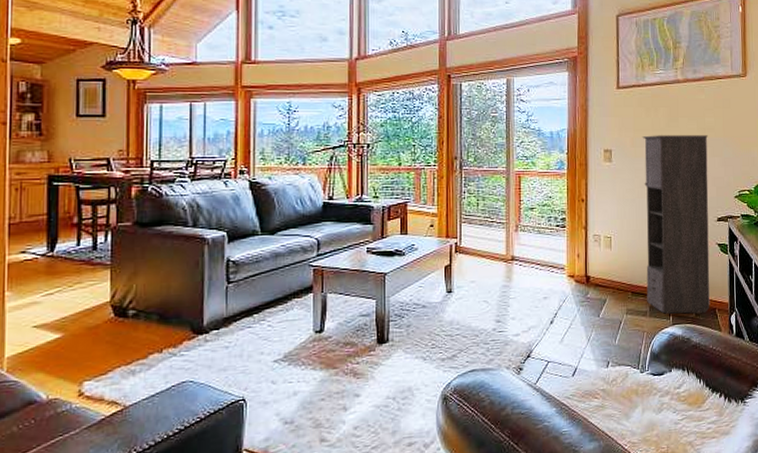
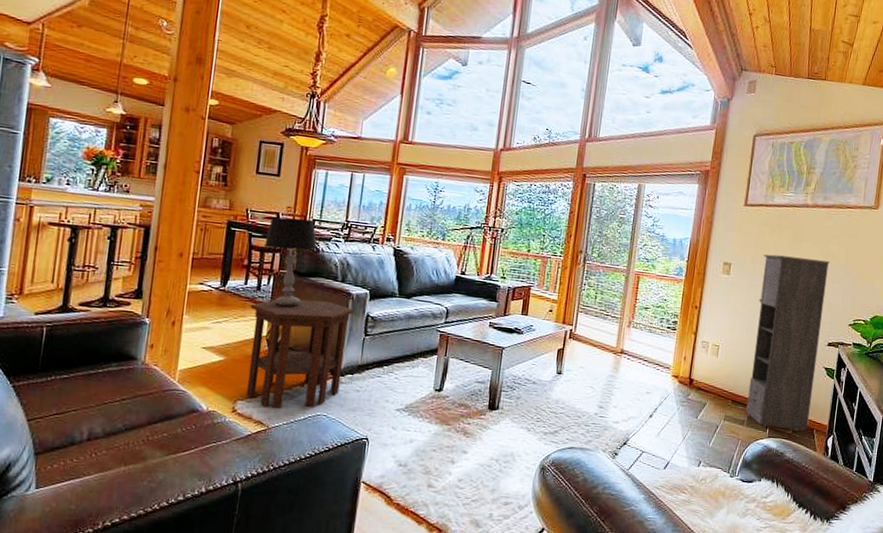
side table: none [86,250,212,384] -> present [246,299,355,408]
table lamp: none [96,162,160,265] -> present [265,217,317,307]

